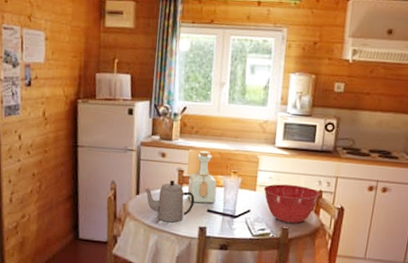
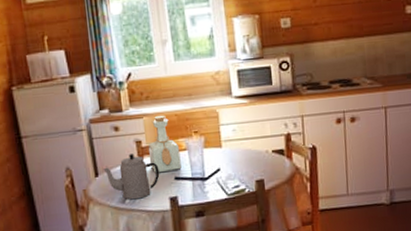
mixing bowl: present [264,184,320,224] -> none [230,132,289,175]

